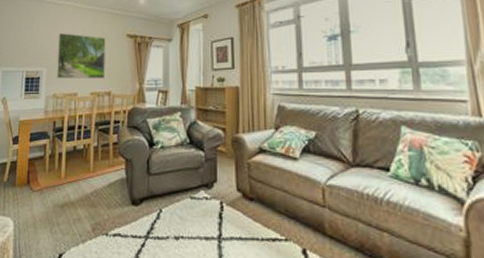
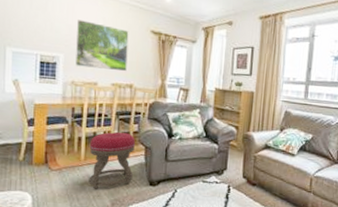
stool: none [69,145,116,212] -> present [88,132,136,190]

